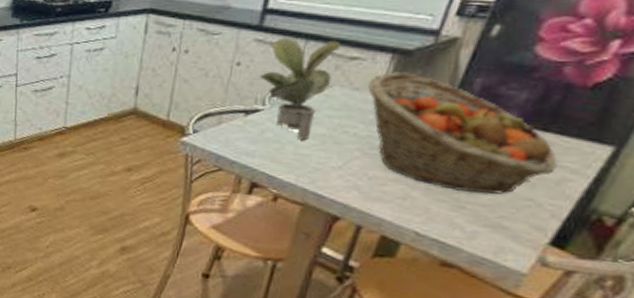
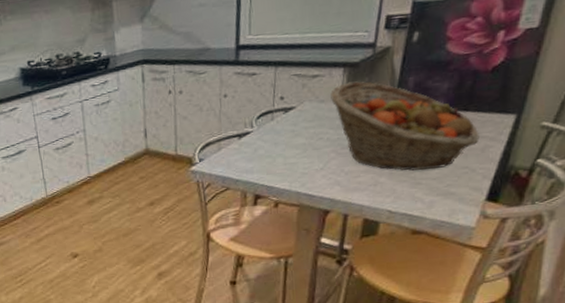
potted plant: present [260,37,341,140] -> none [244,63,304,152]

